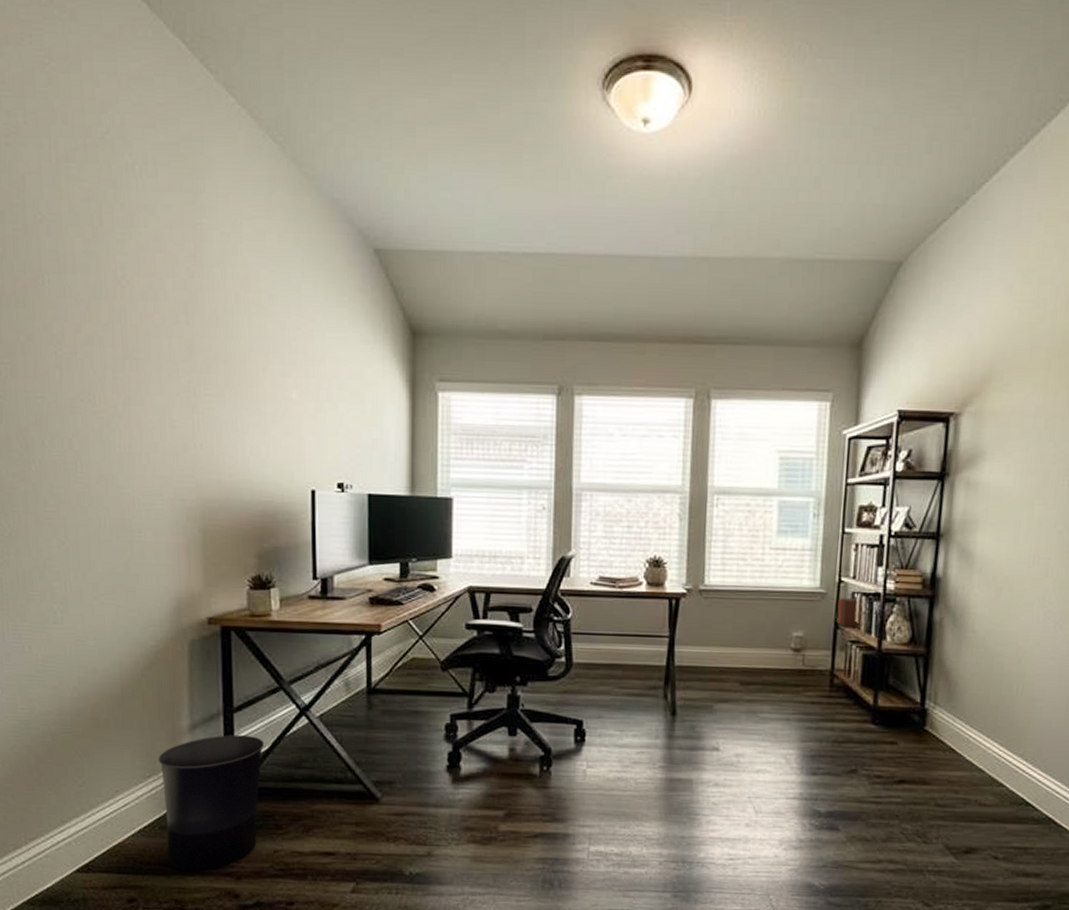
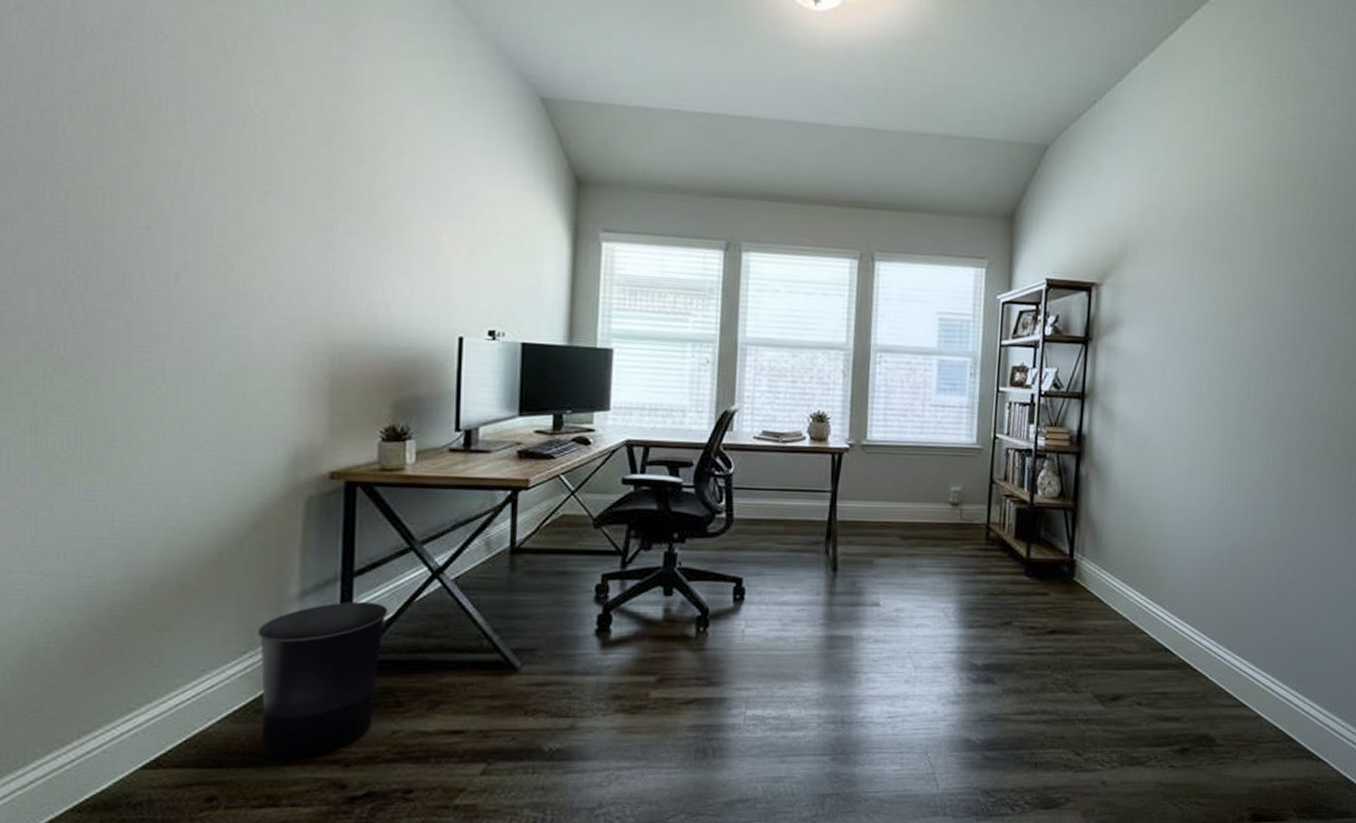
books: present [835,598,863,628] -> none [991,454,1016,483]

